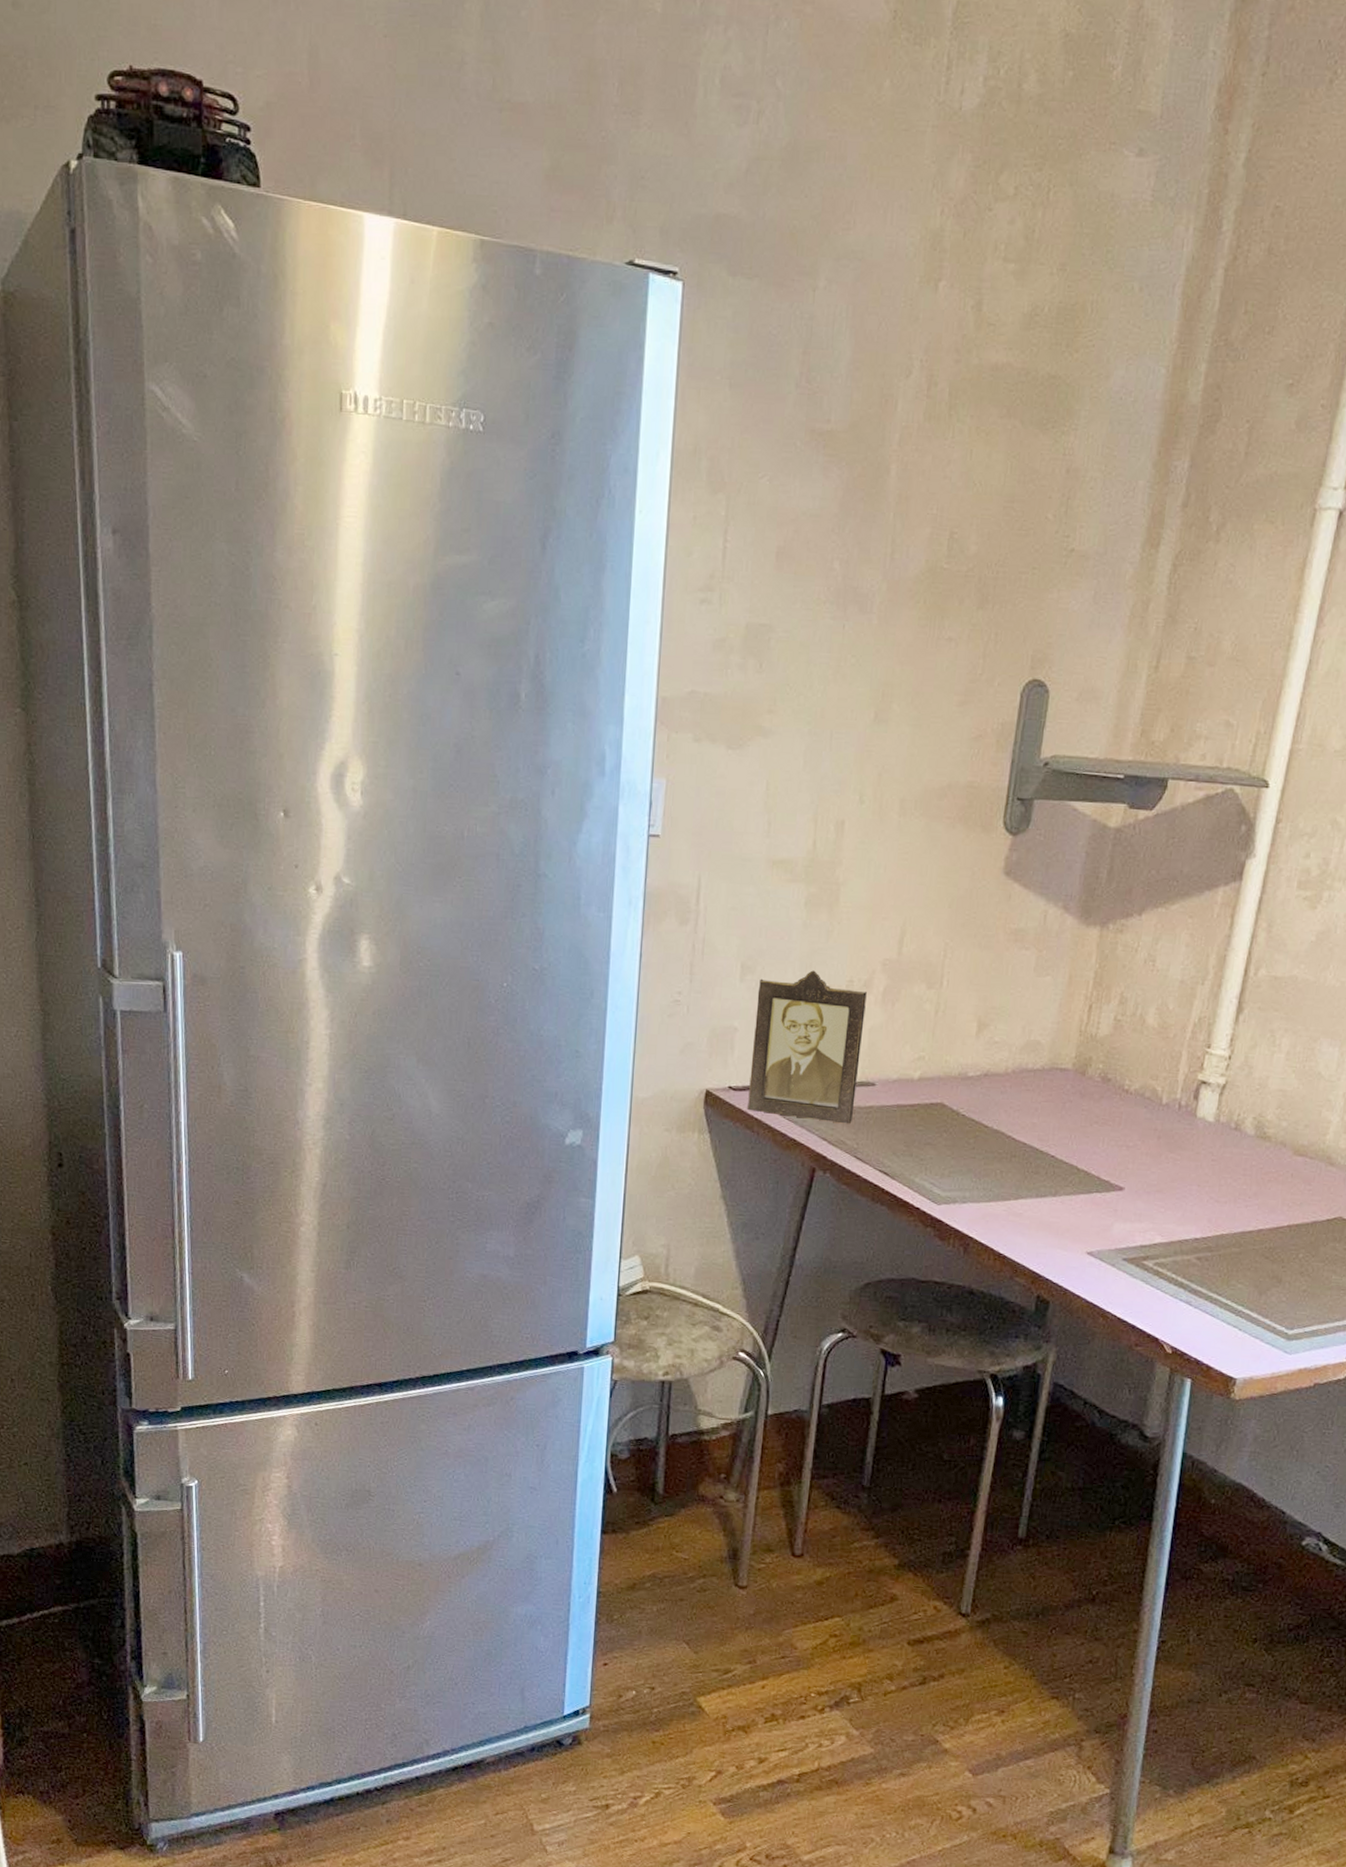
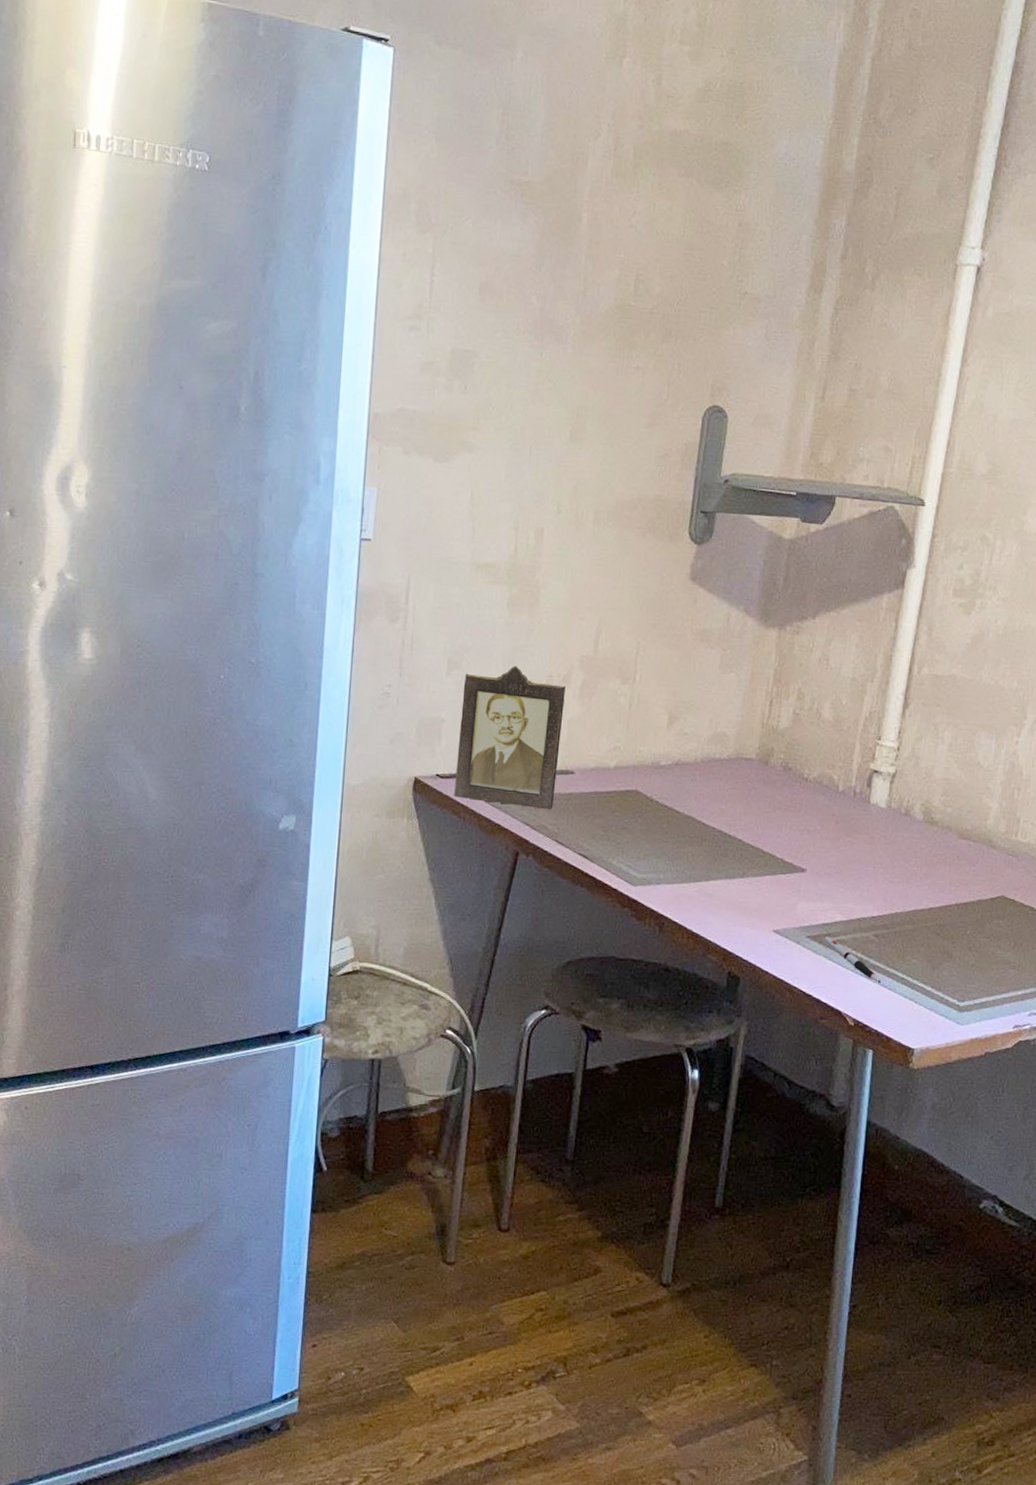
pen: none [1141,1259,1203,1309] -> present [824,937,882,983]

